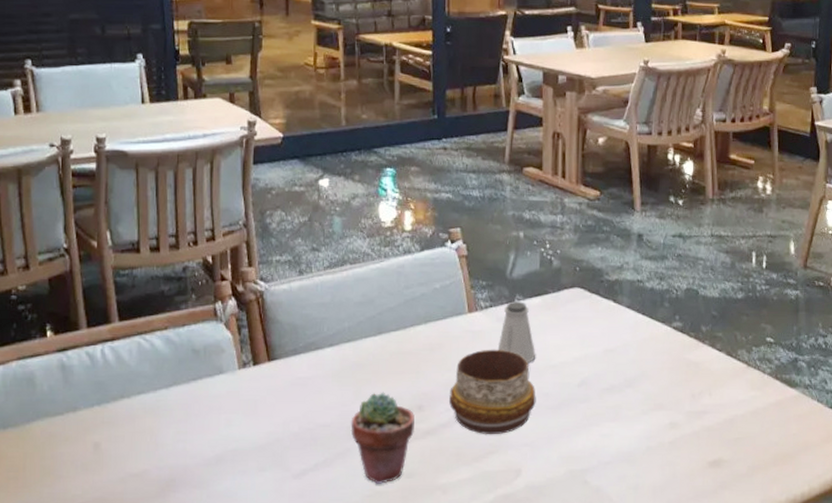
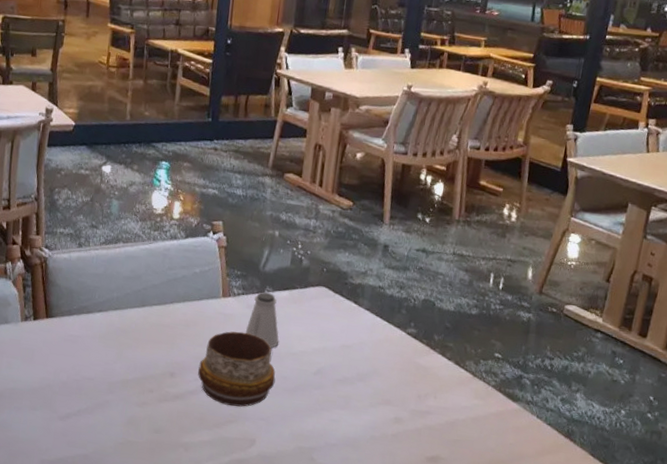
potted succulent: present [350,392,414,484] -> none [111,356,167,435]

